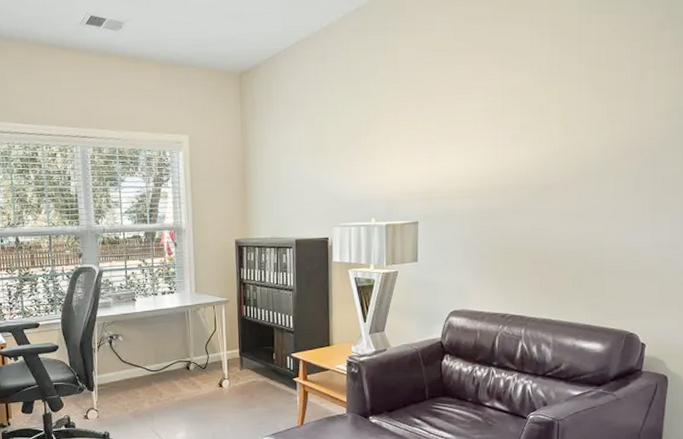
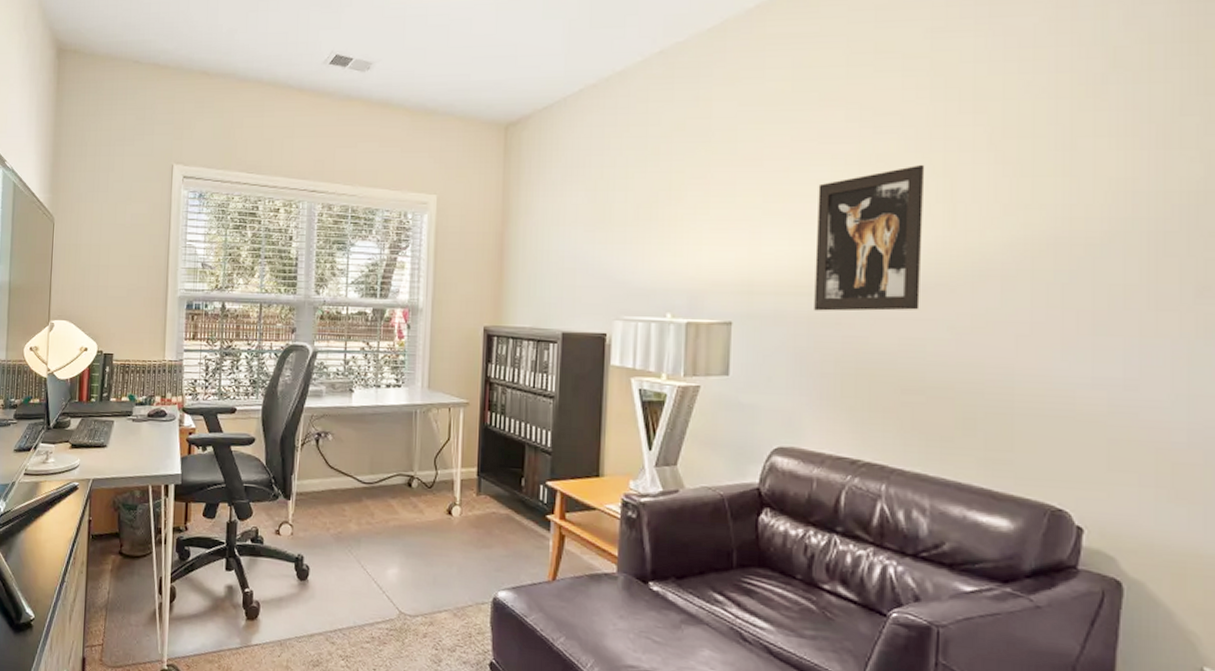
wall art: none [474,94,547,209] -> present [814,164,925,311]

